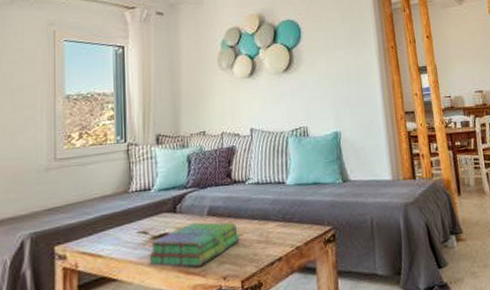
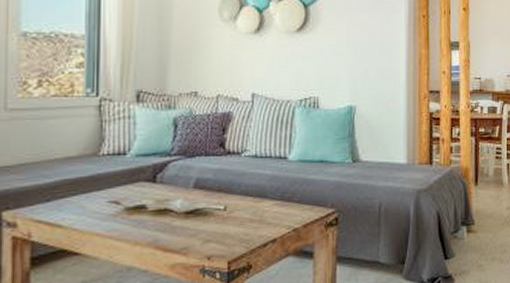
stack of books: present [148,222,240,267] -> none [118,195,230,244]

